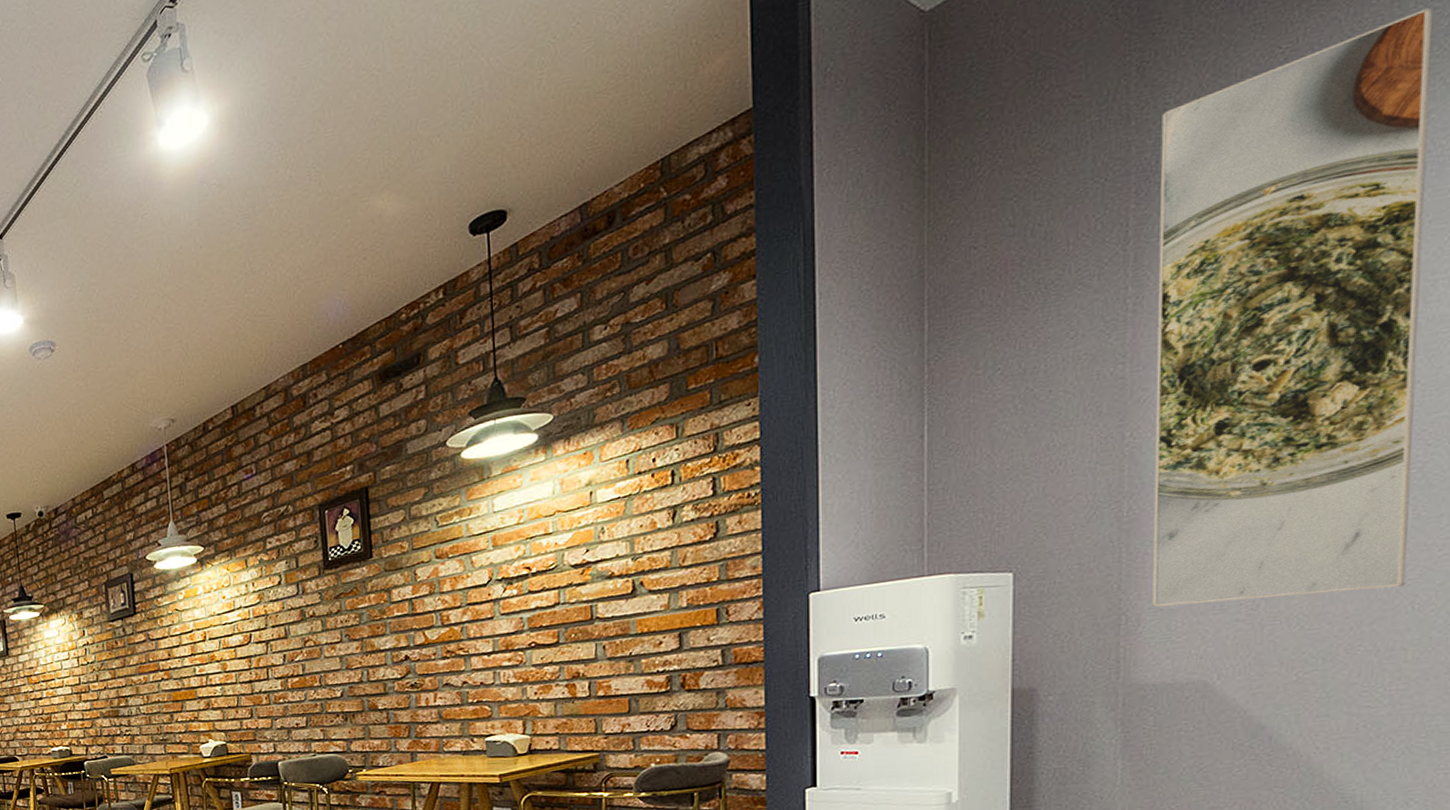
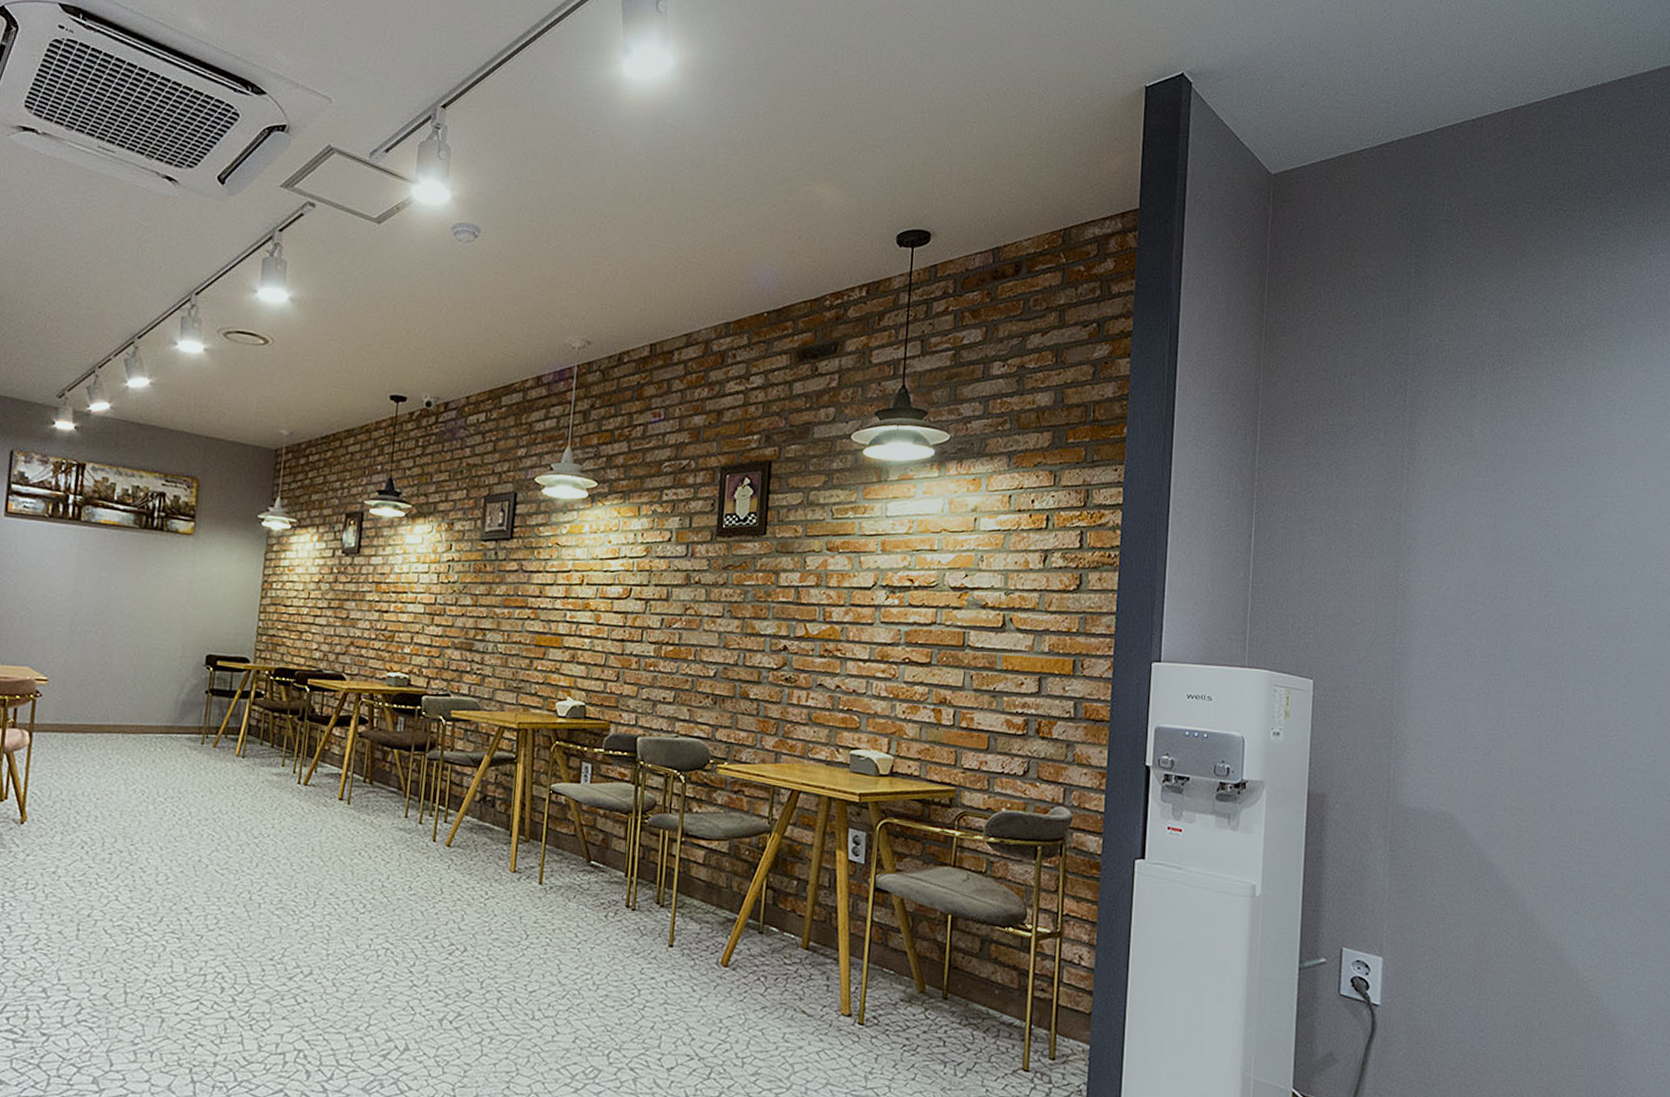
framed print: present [1152,6,1434,608] -> none [1415,288,1603,756]

